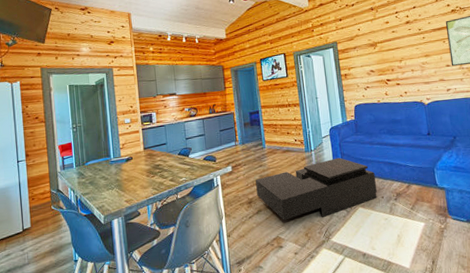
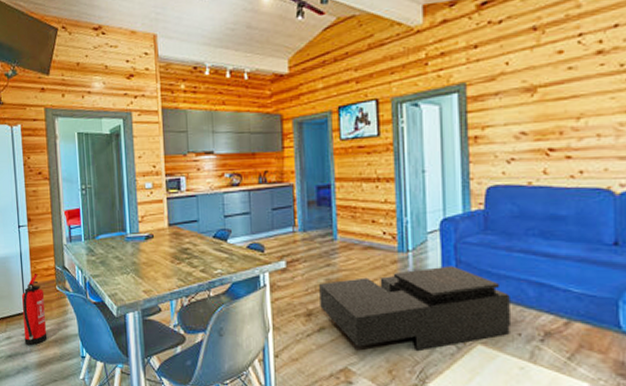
fire extinguisher: none [20,198,44,259] -> present [22,274,48,346]

